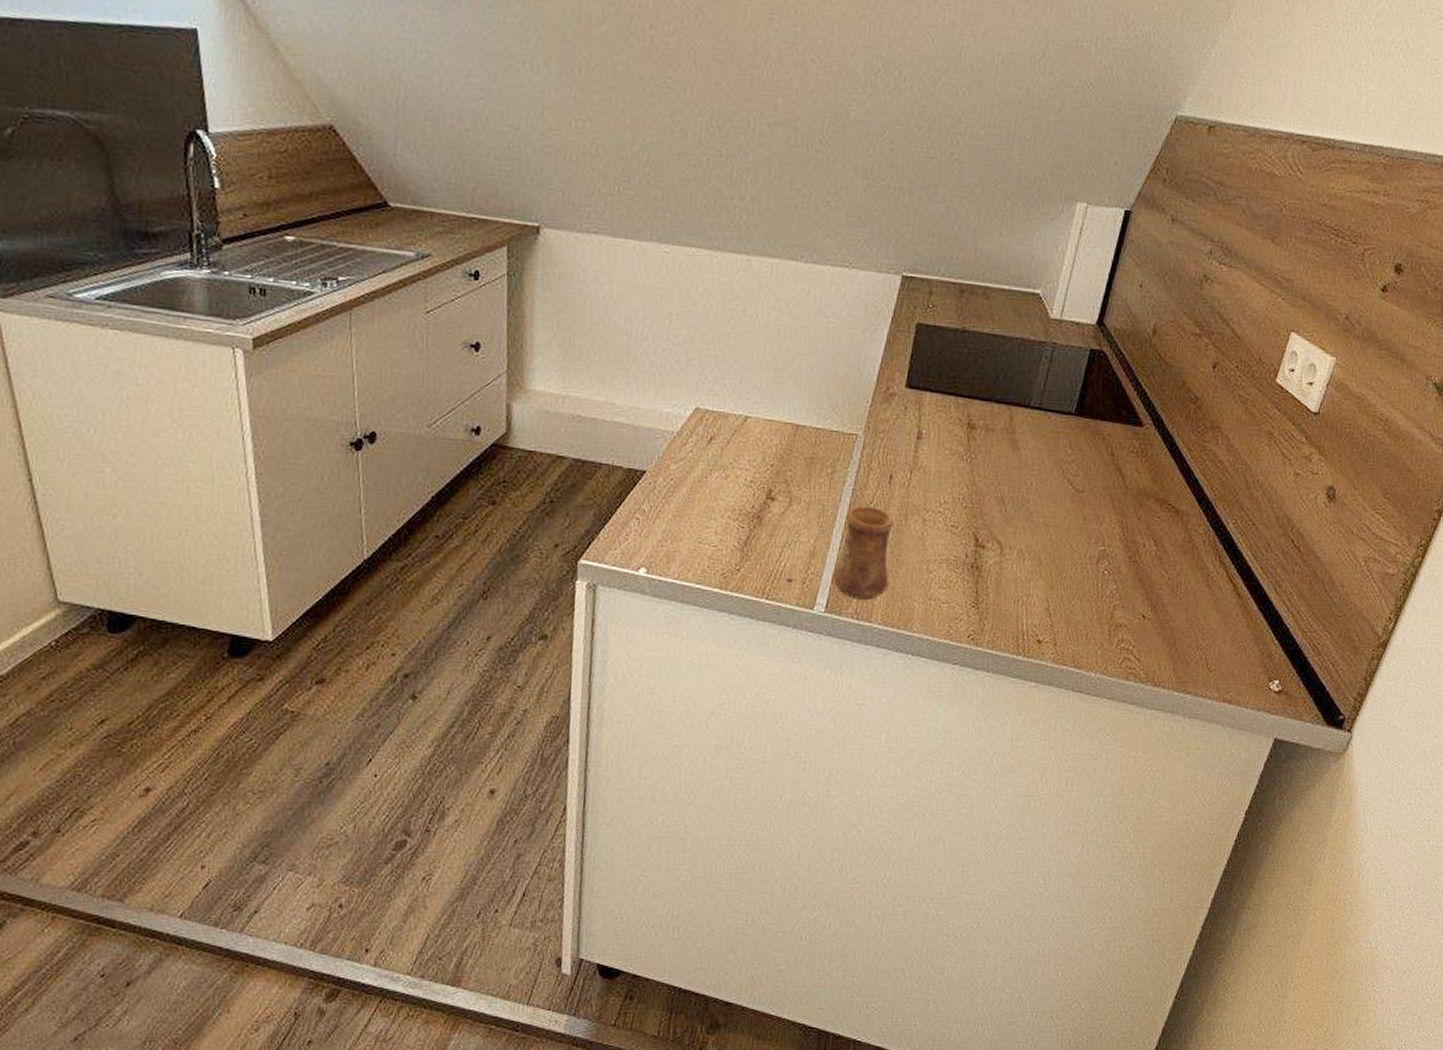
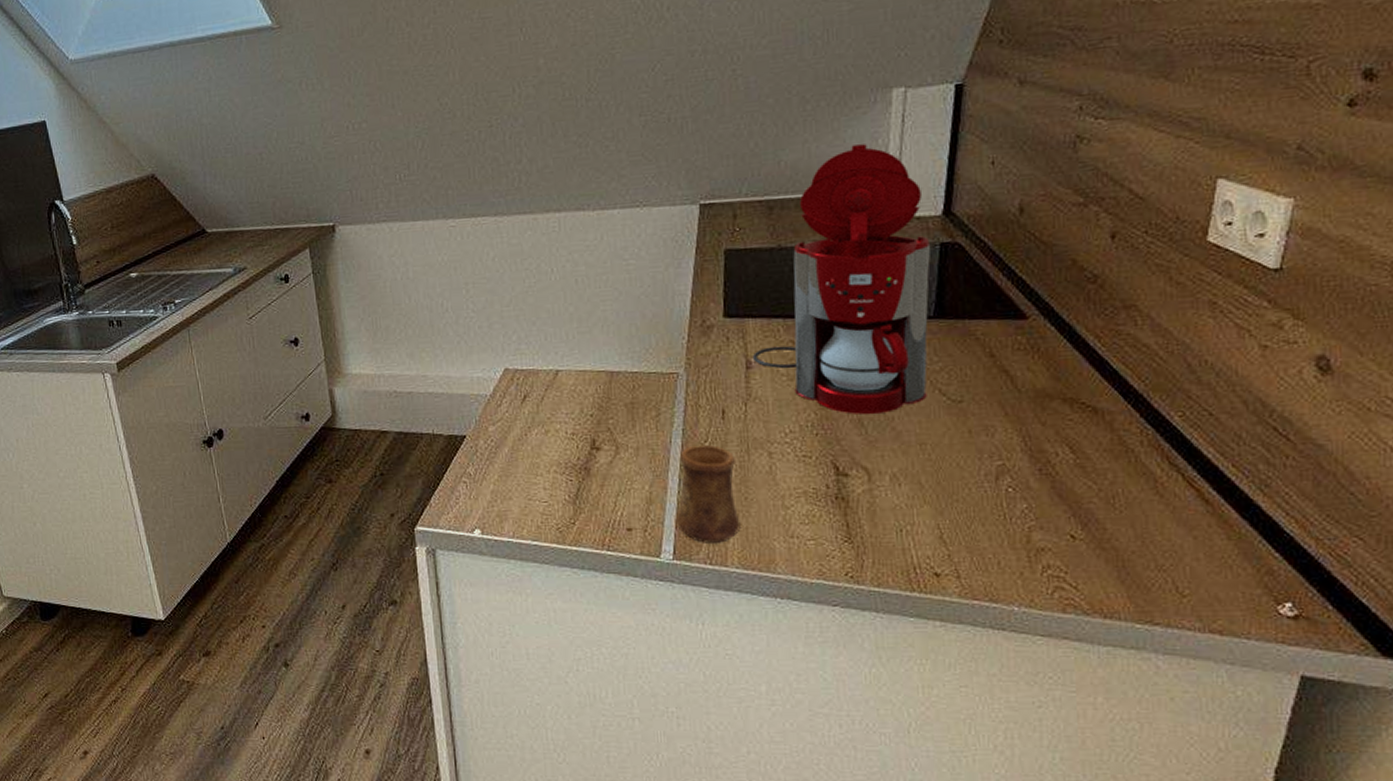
coffee maker: none [923,247,1084,495] -> present [752,144,930,415]

